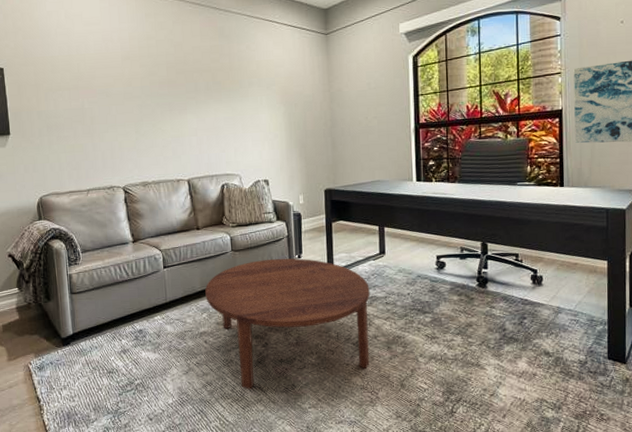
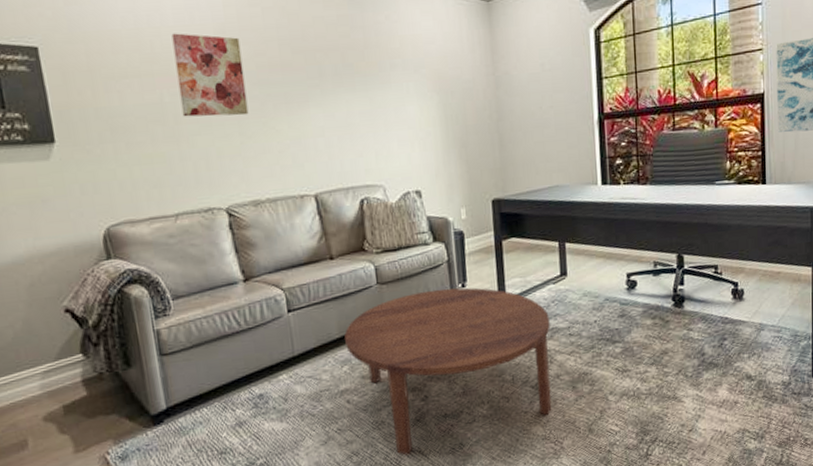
wall art: none [92,58,143,119] -> present [171,33,249,117]

